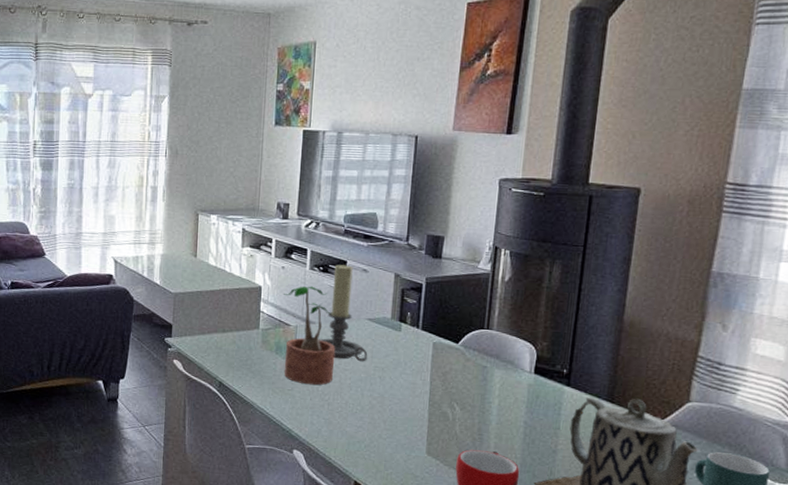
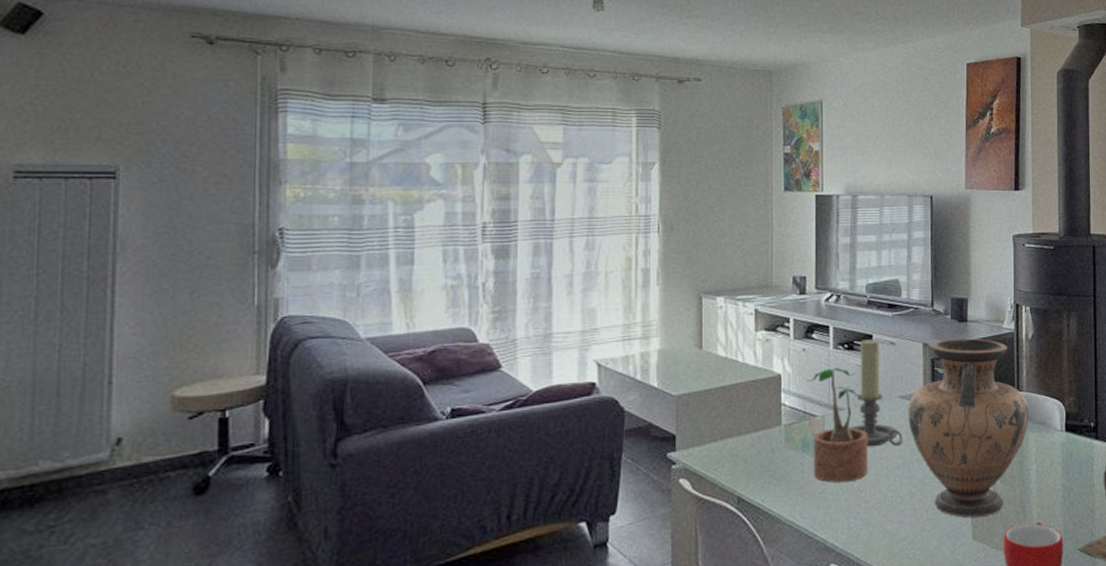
vase: none [374,272,498,437] -> present [908,338,1029,518]

